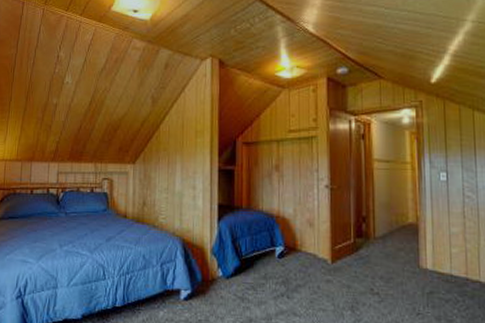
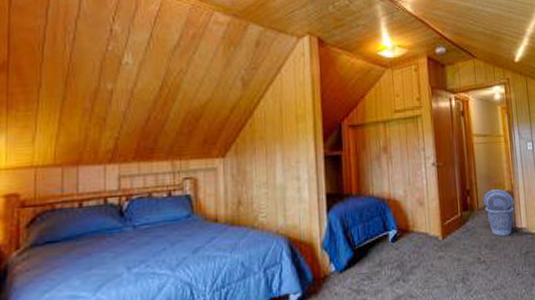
laundry basket: none [381,219,419,271] -> present [483,189,515,237]

